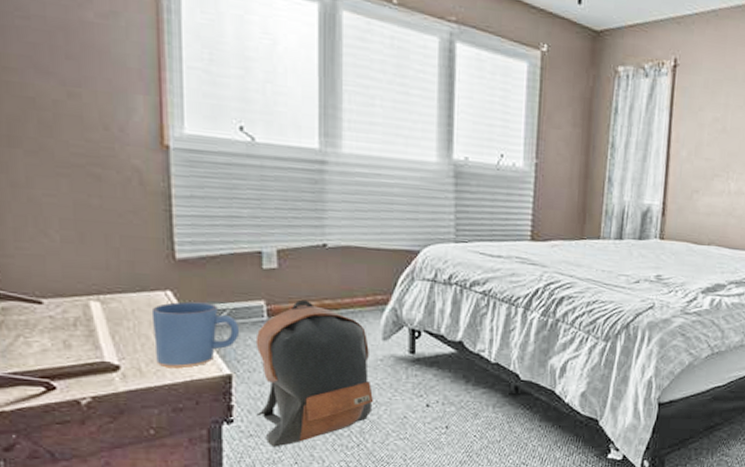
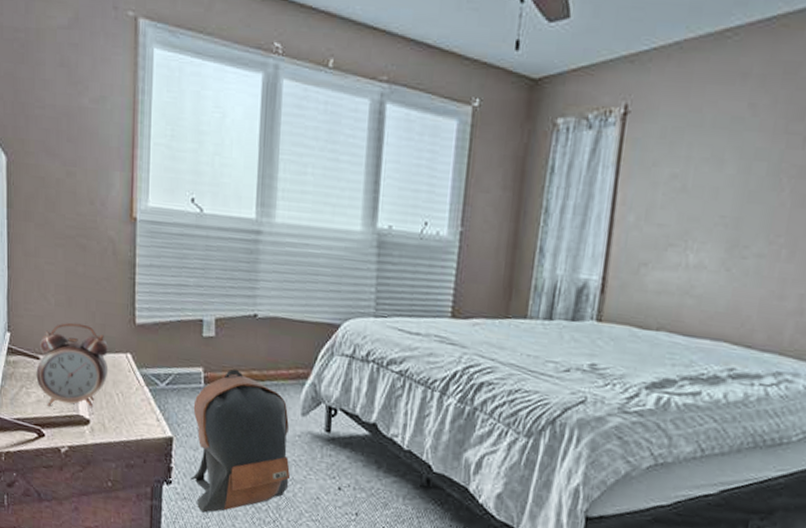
alarm clock: none [38,260,142,355] -> present [36,322,109,407]
mug: present [151,301,240,368] -> none [115,364,182,427]

